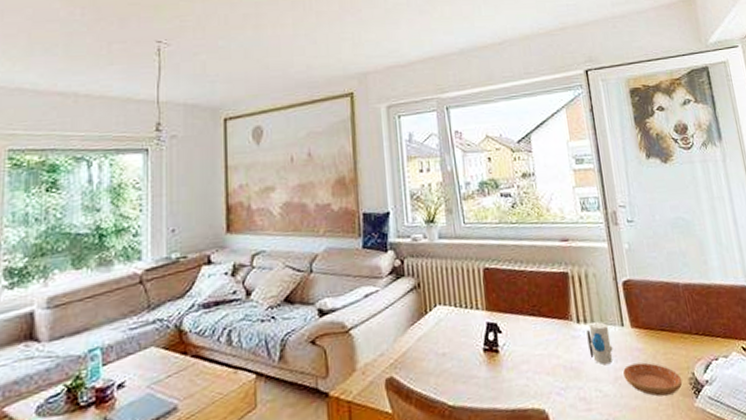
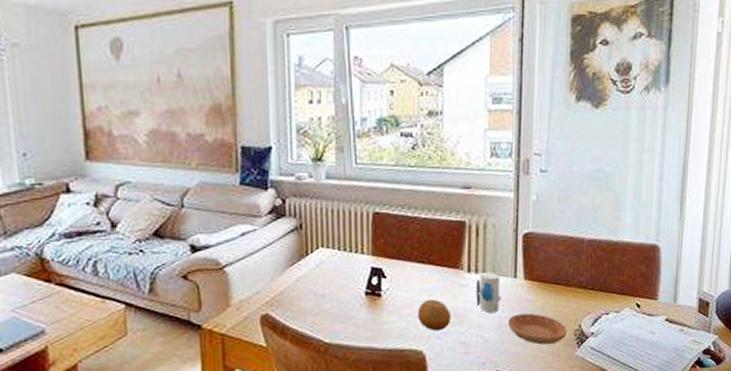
fruit: none [535,352,569,387] -> present [418,299,452,331]

